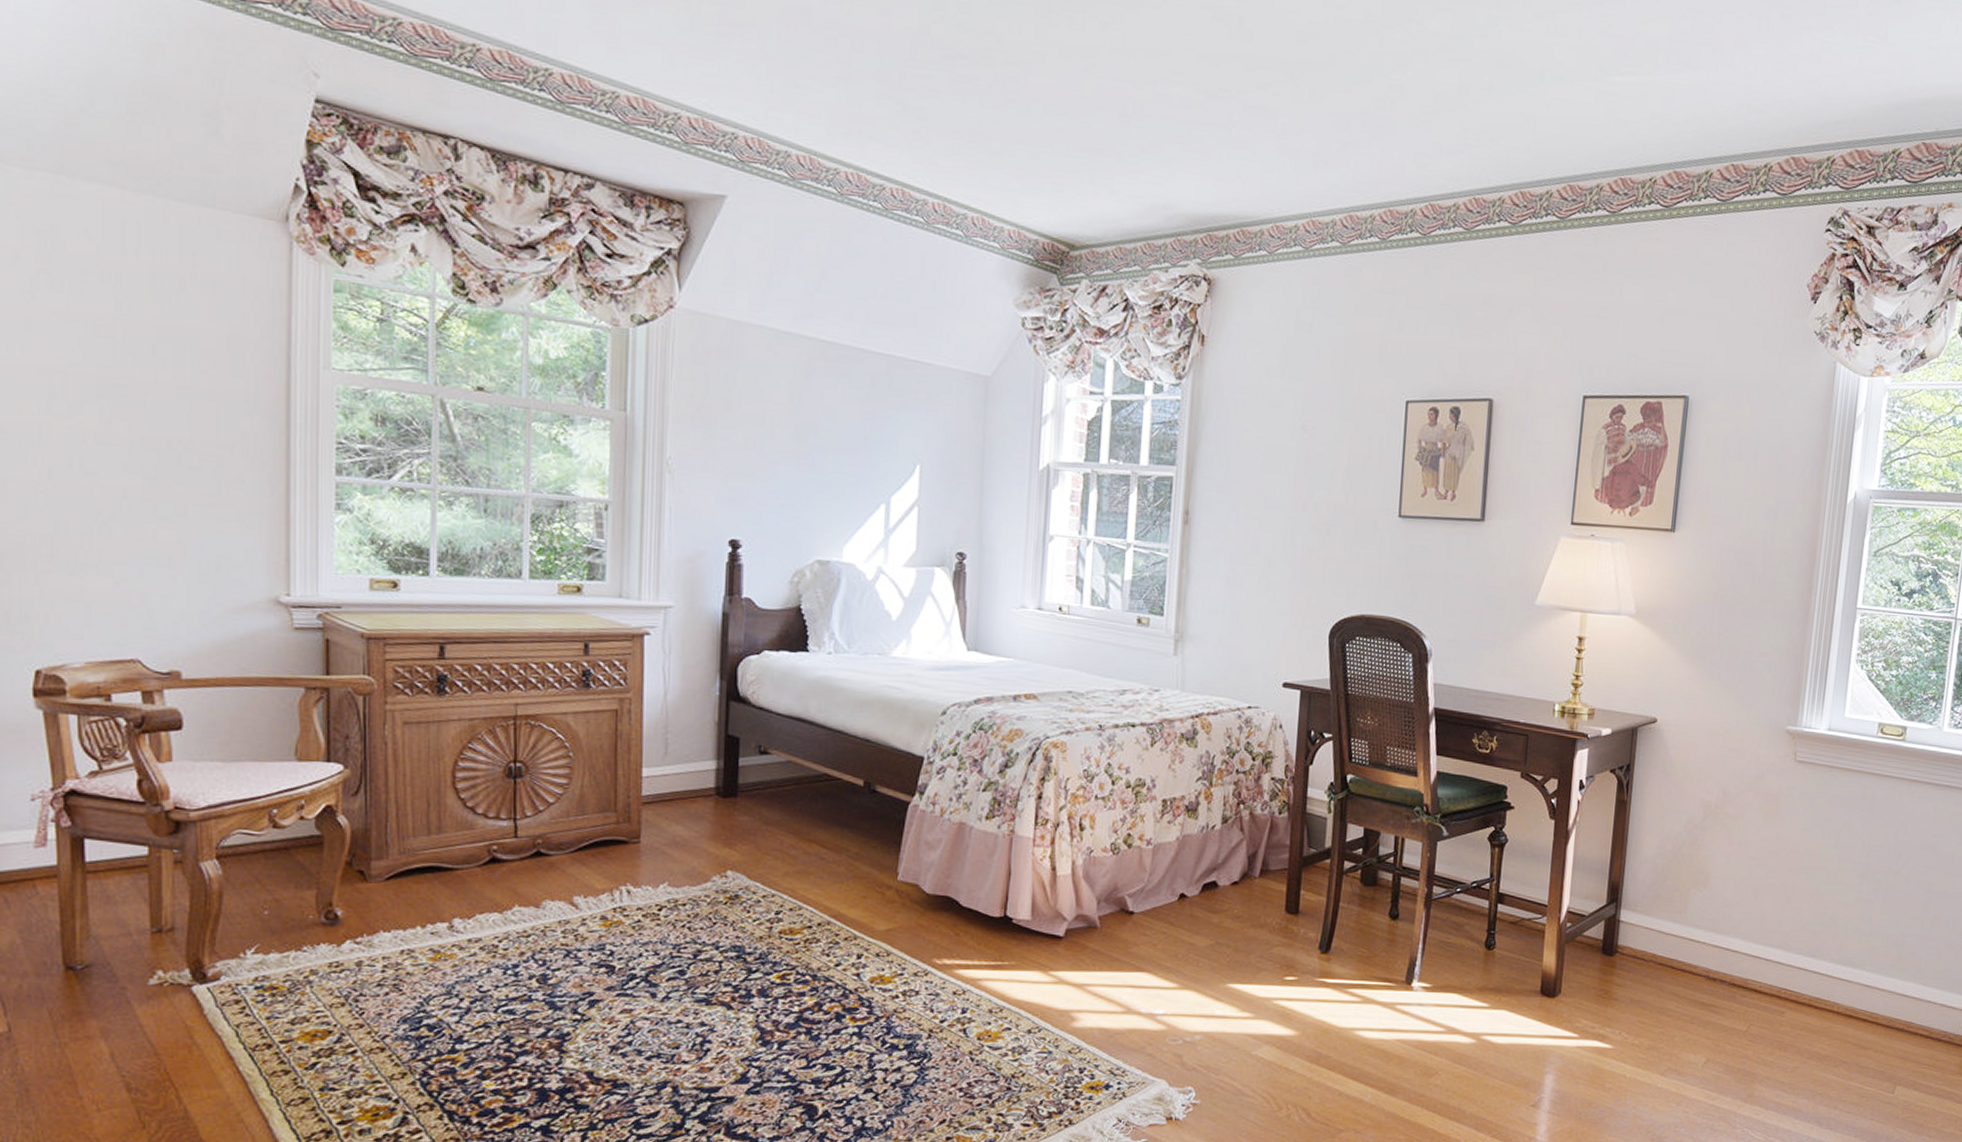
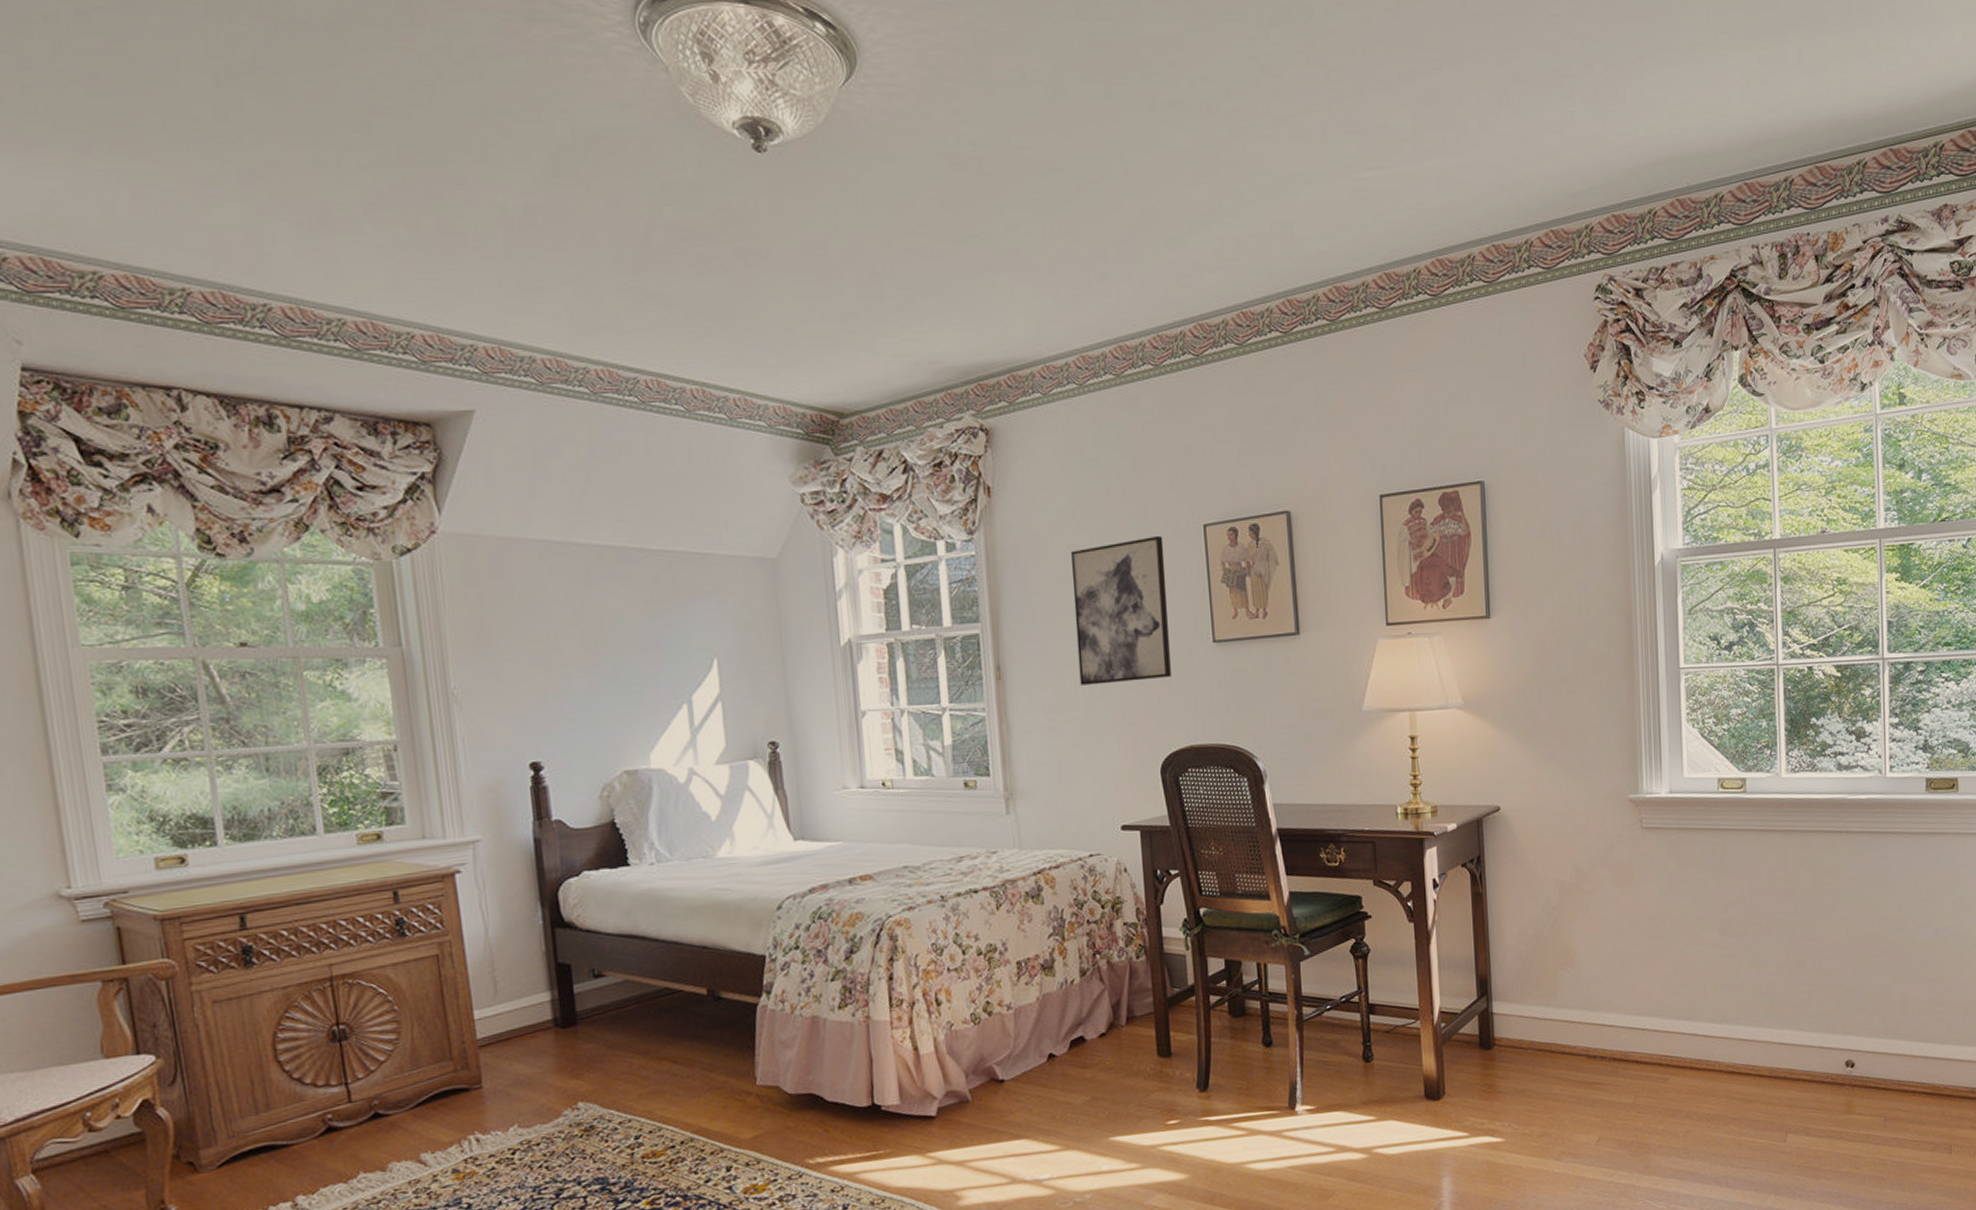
wall art: none [1263,405,1365,545] -> present [1070,535,1171,686]

